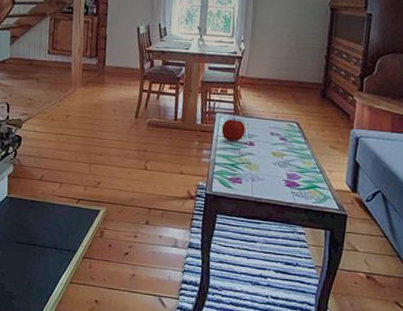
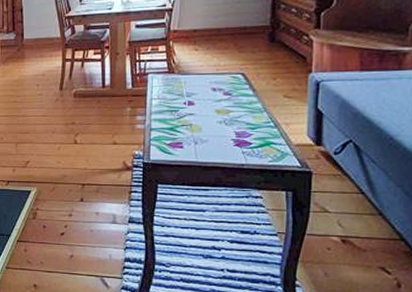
apple: present [221,117,246,142] -> none [155,76,183,103]

